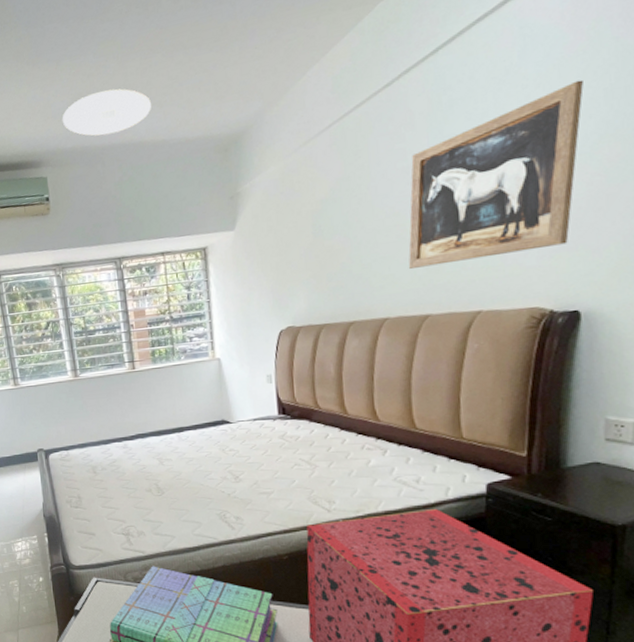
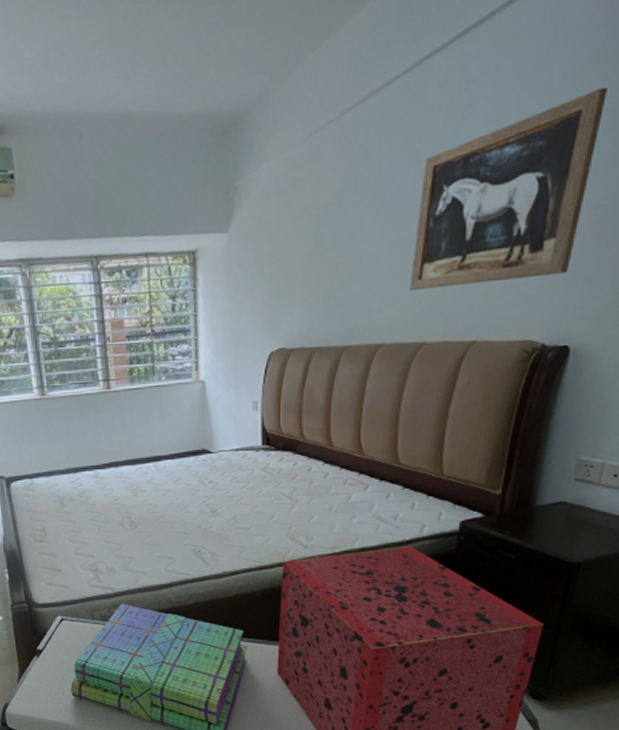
ceiling light: present [62,88,152,137] -> none [31,39,141,101]

